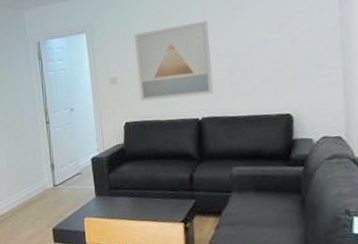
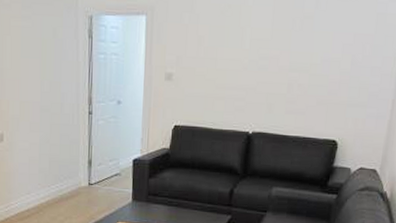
wall art: present [134,20,214,101] -> none [194,25,277,108]

